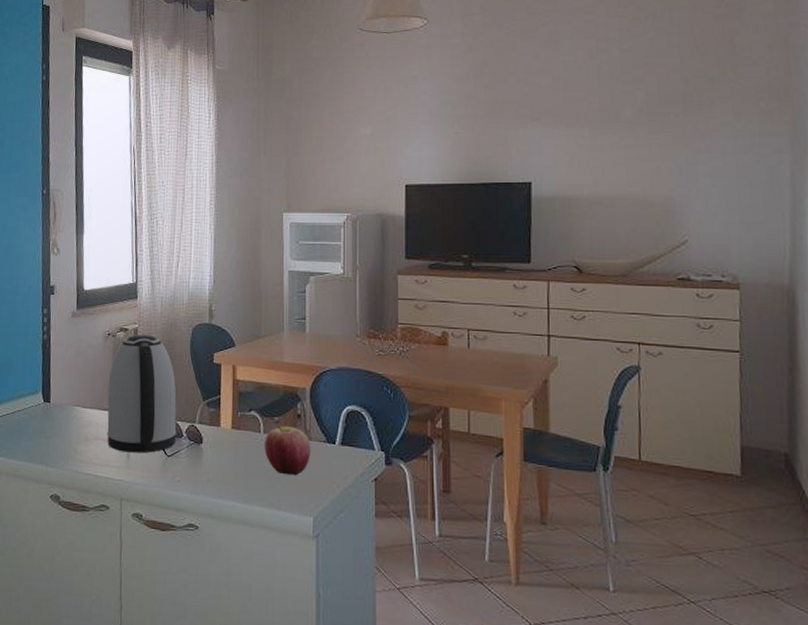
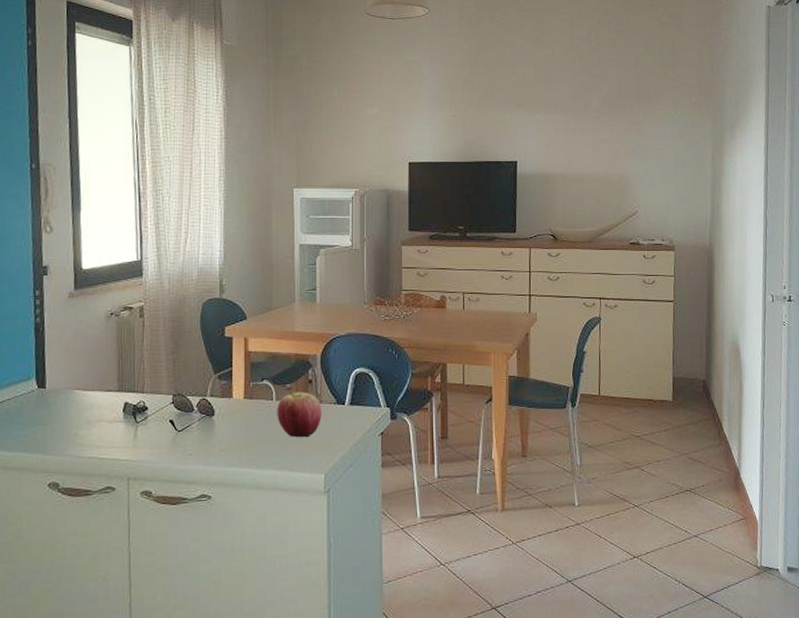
kettle: present [107,335,177,454] -> none [111,312,187,432]

